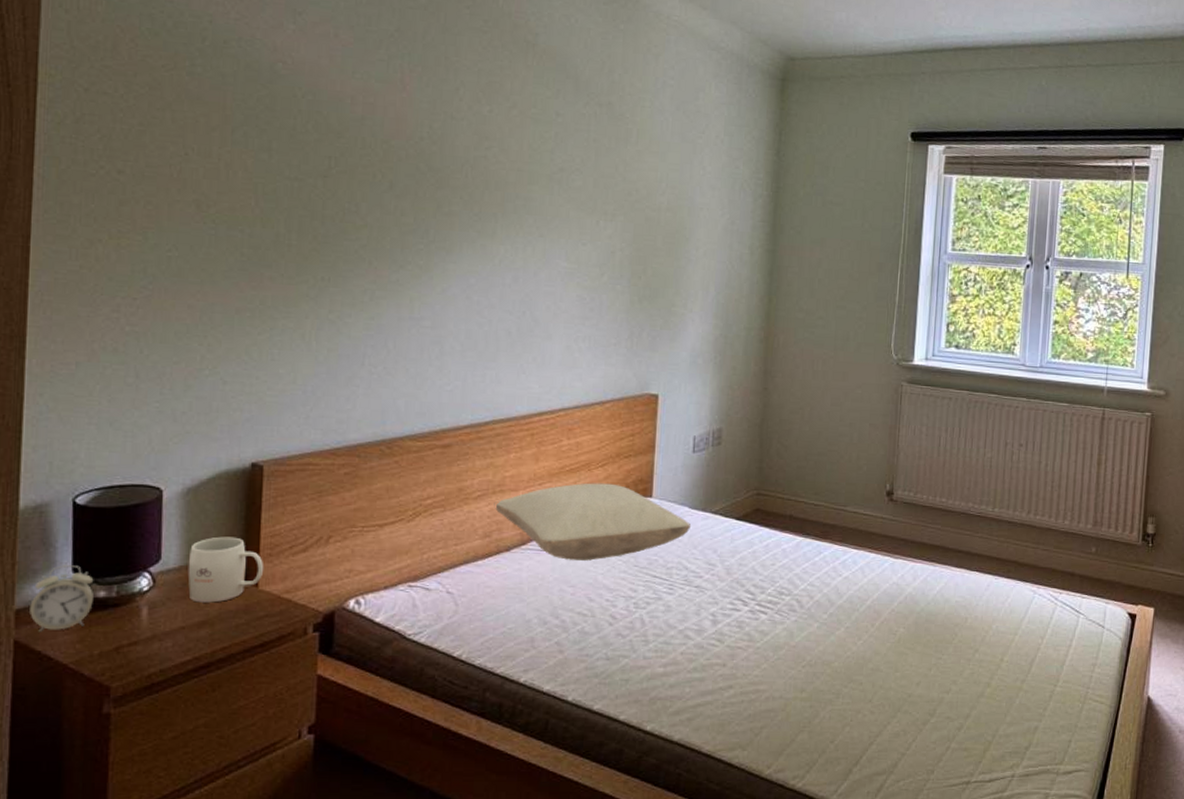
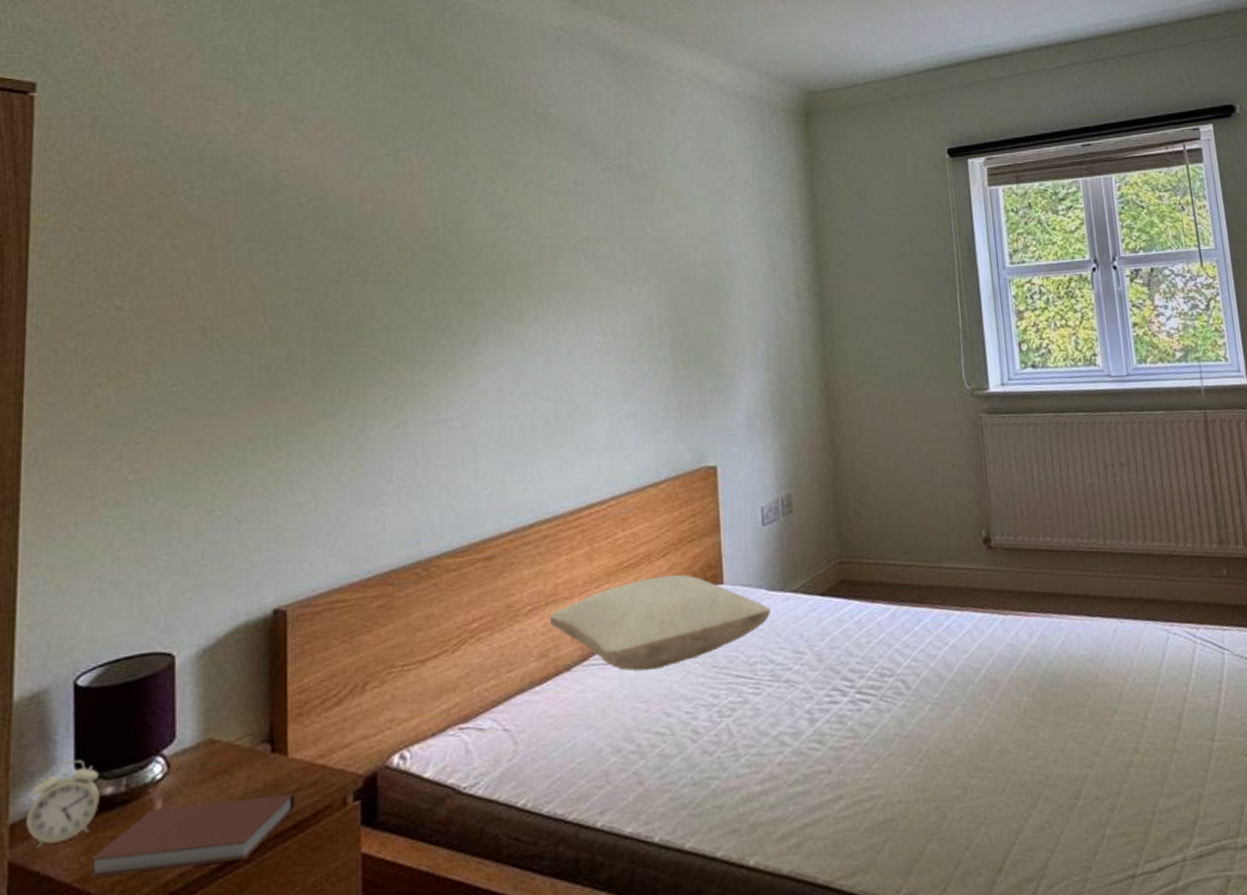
book: none [83,614,263,667] -> present [89,794,296,878]
mug: present [187,536,264,603] -> none [206,699,294,785]

